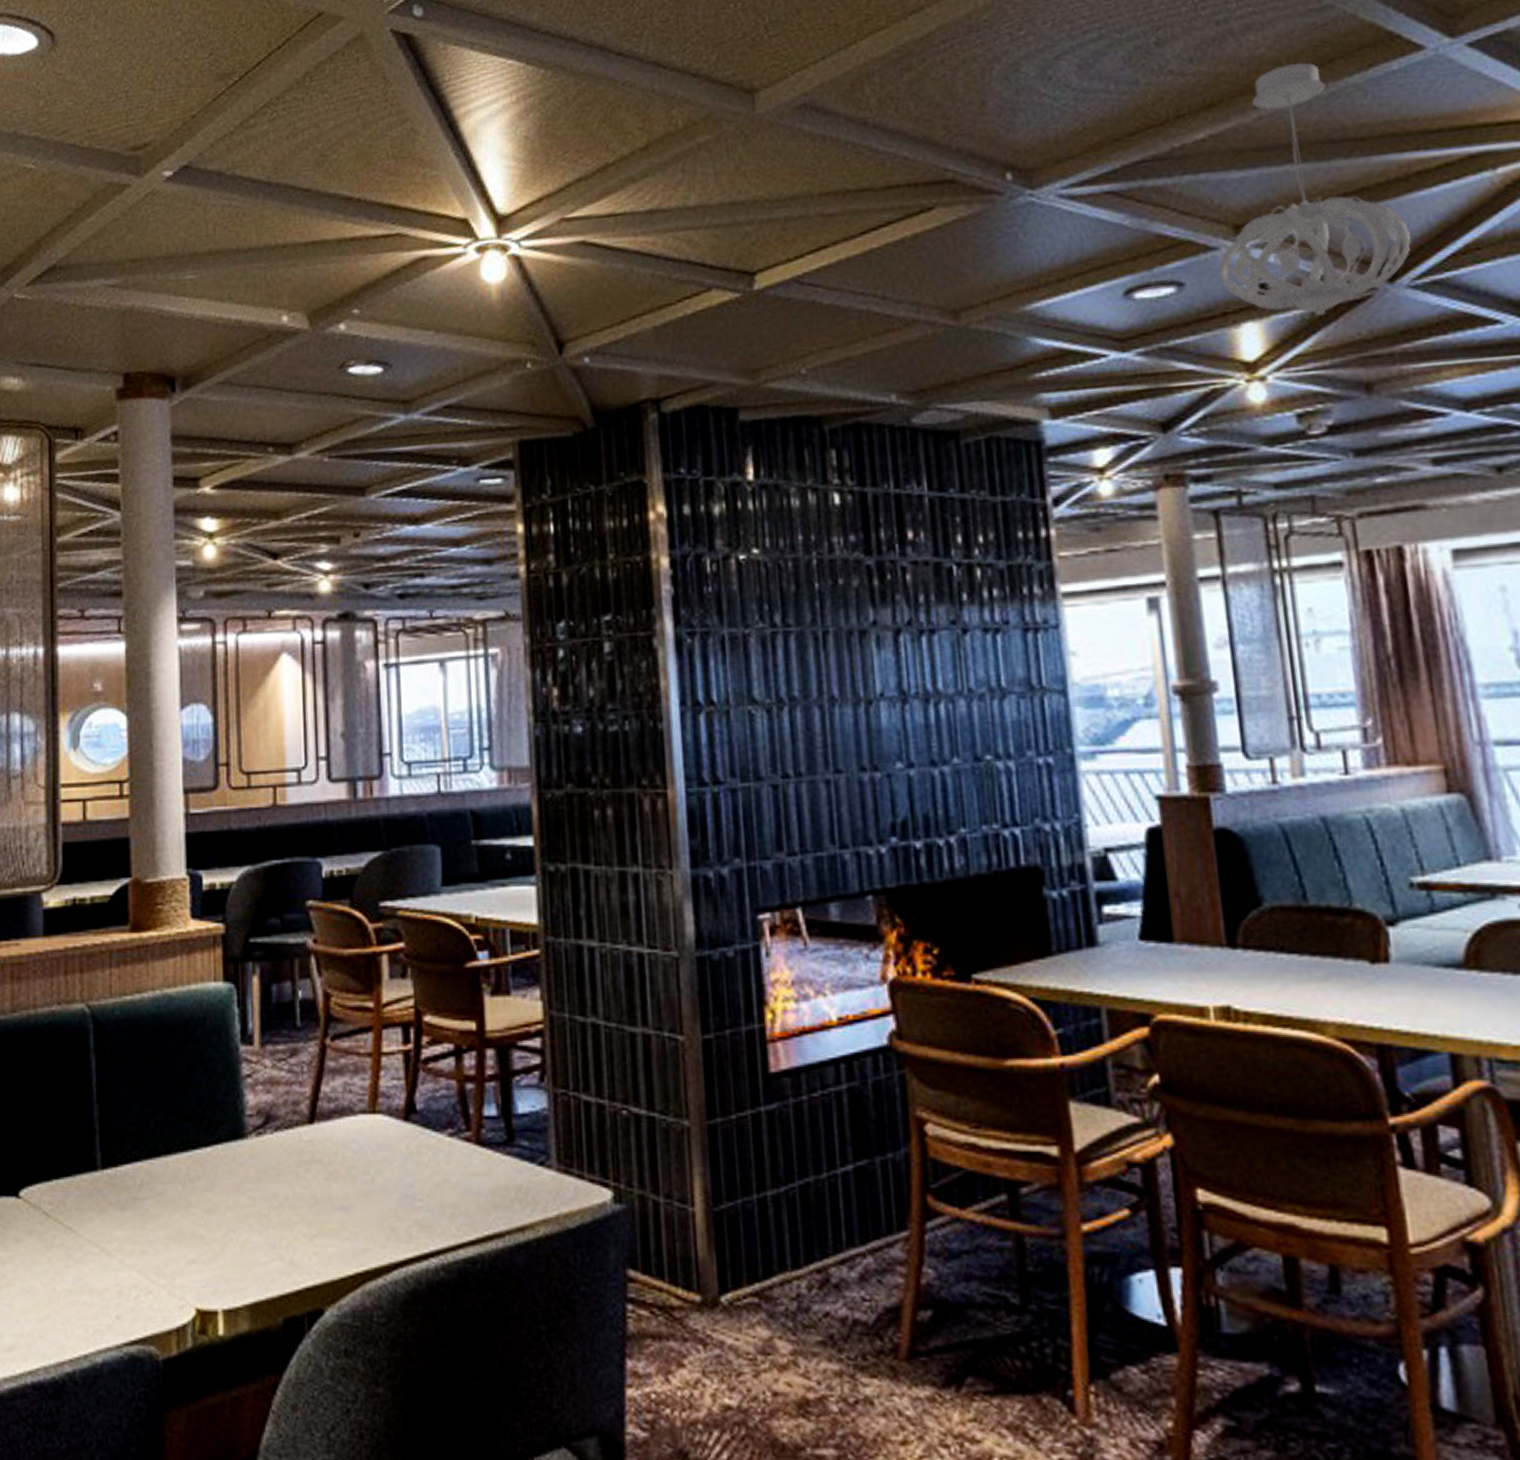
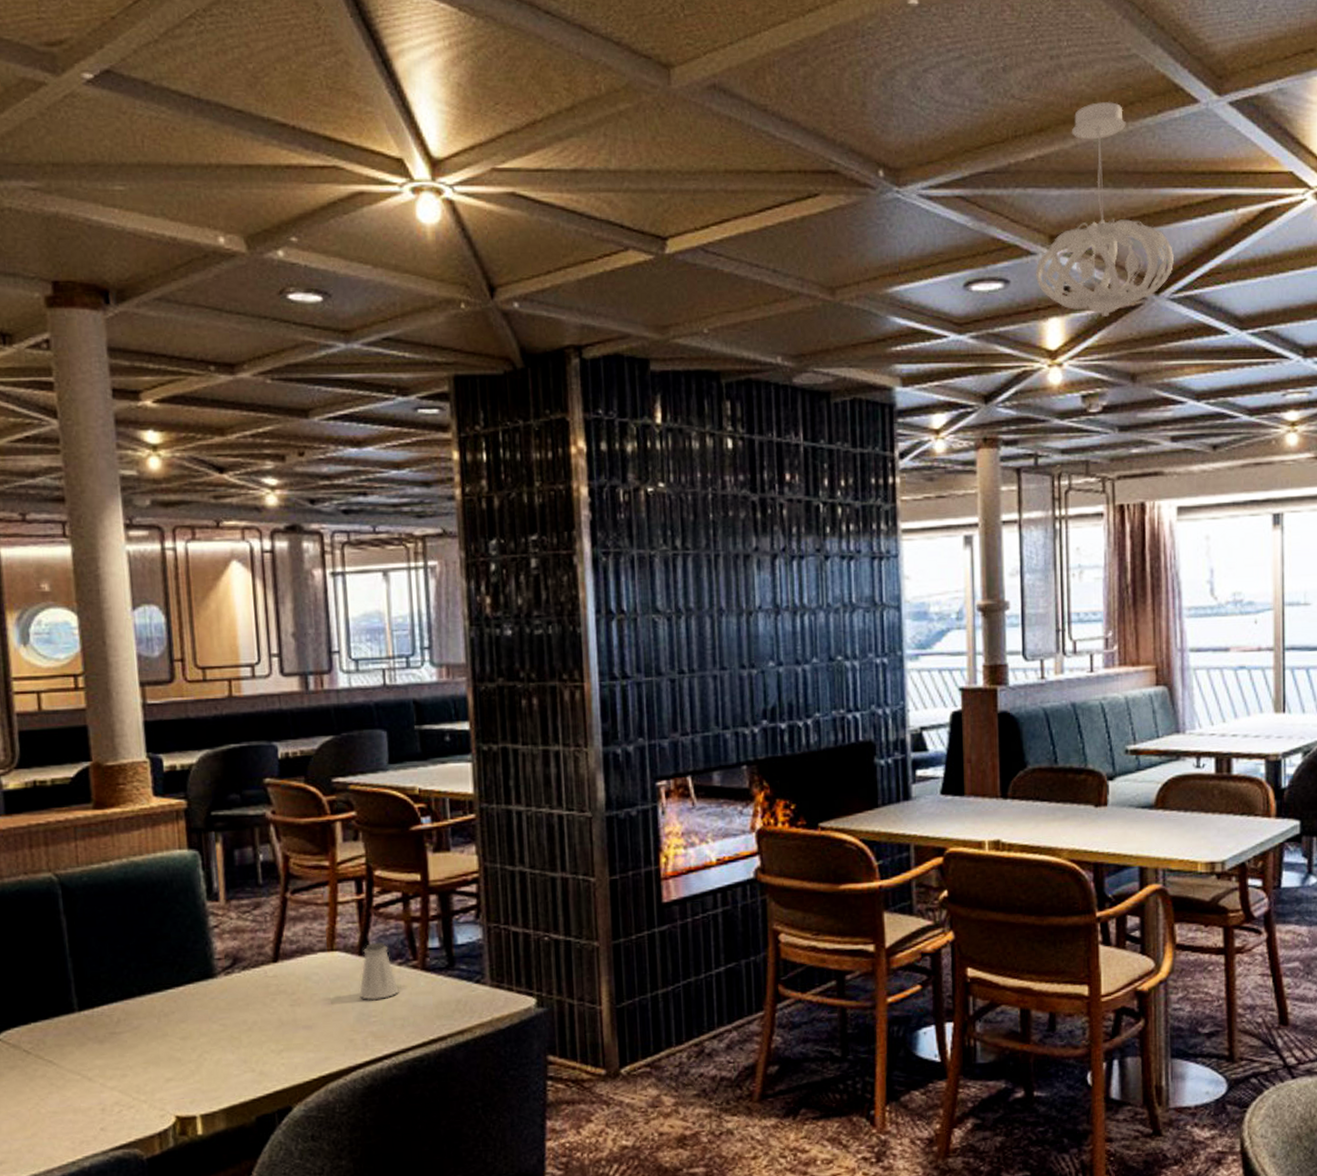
saltshaker: none [403,1105,449,1180] -> present [358,942,399,1001]

